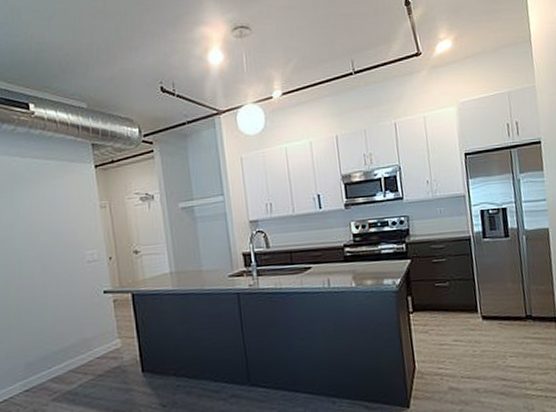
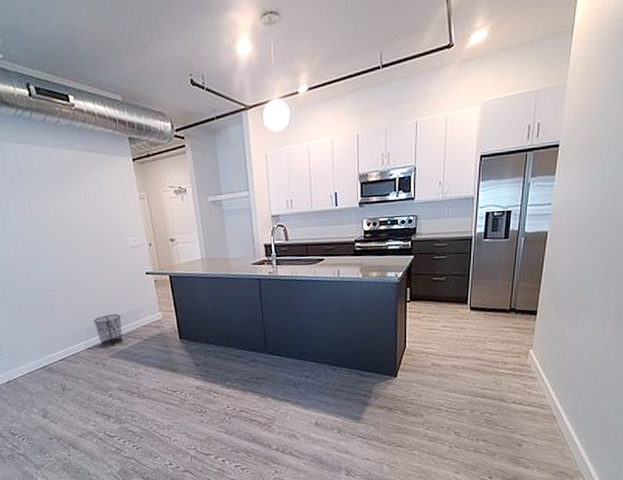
trash can: none [35,344,72,389] -> present [93,314,124,348]

